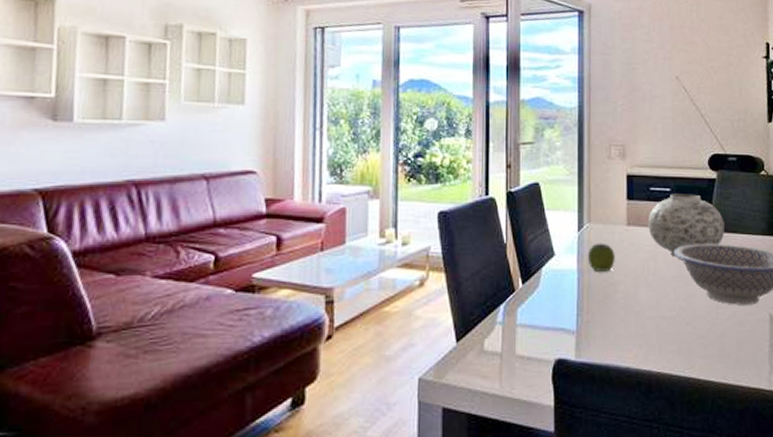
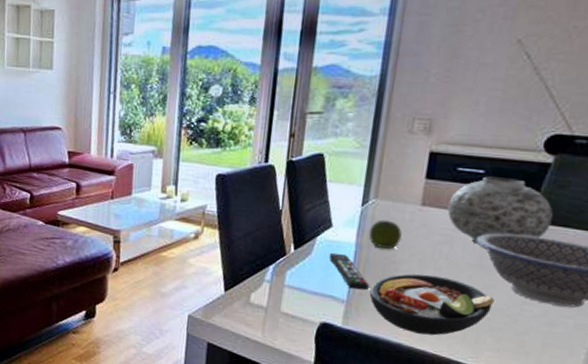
remote control: none [555,282,594,318] -> present [328,252,369,291]
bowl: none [596,292,696,354] -> present [369,273,495,336]

